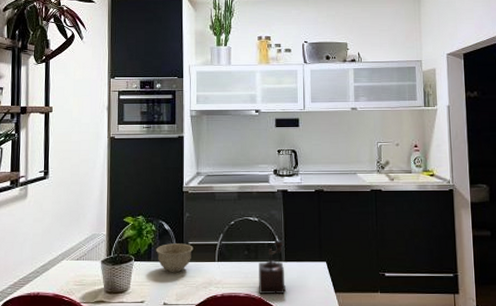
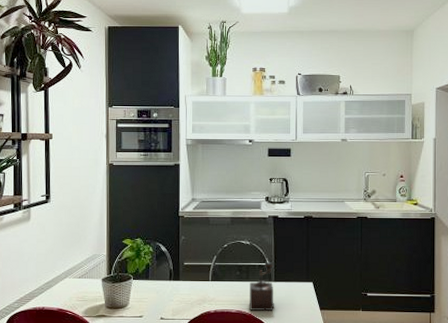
bowl: present [156,243,194,273] -> none [153,264,189,291]

